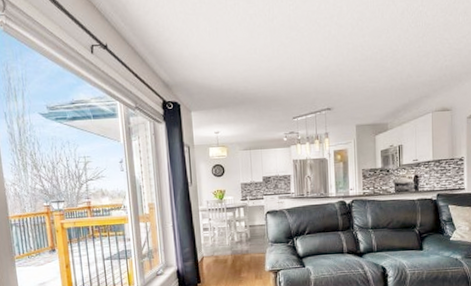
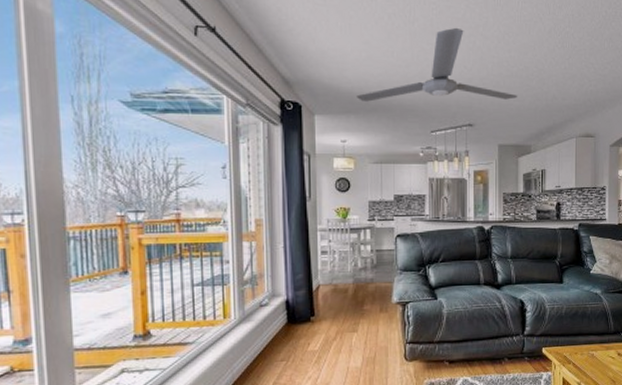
ceiling fan: none [225,19,372,96] -> present [356,27,517,102]

